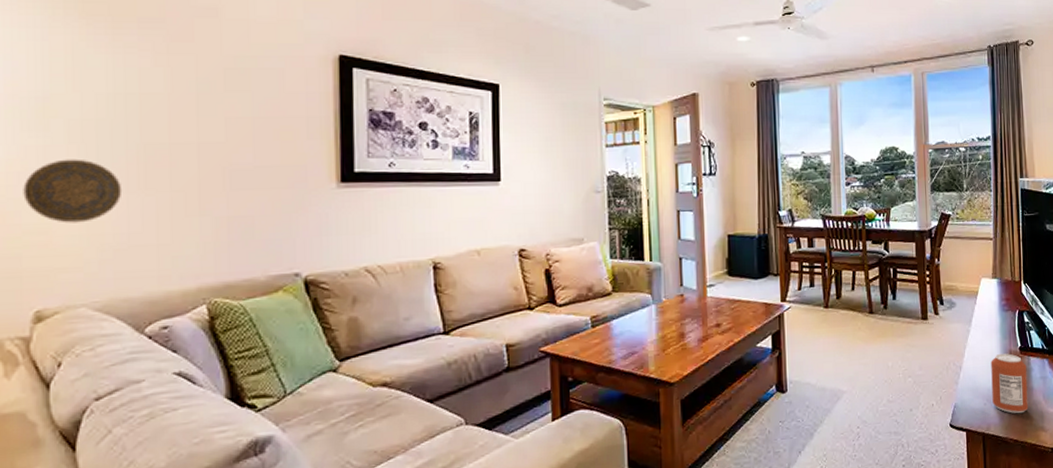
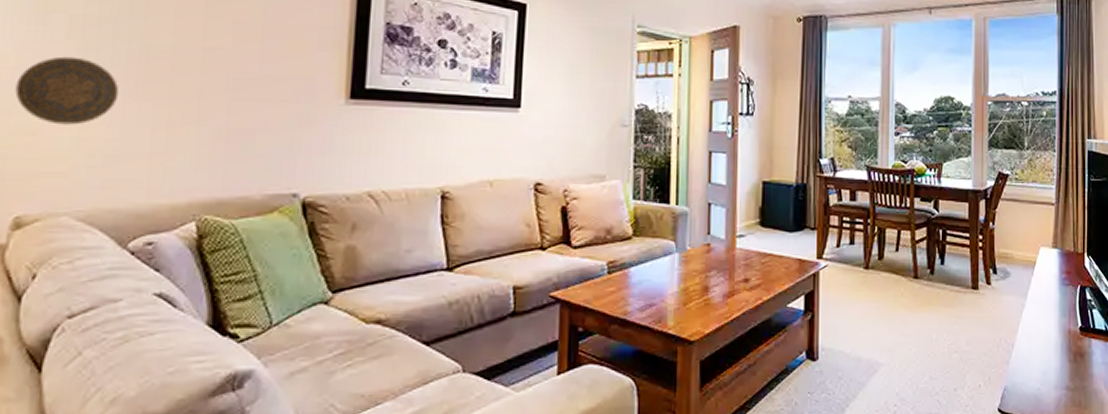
can: present [991,353,1029,414] -> none [1047,333,1088,403]

